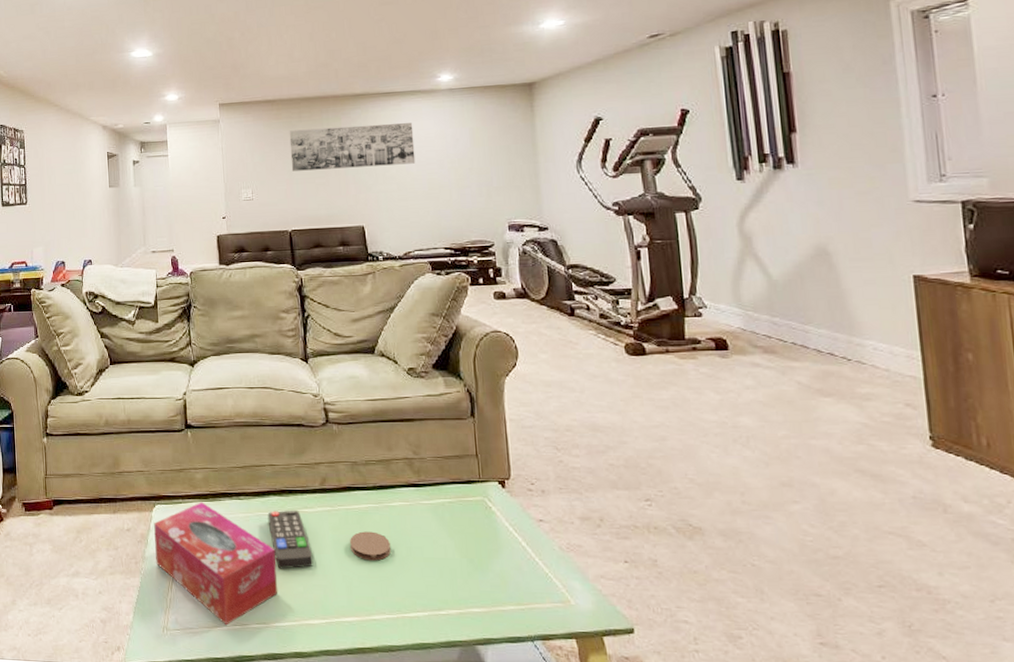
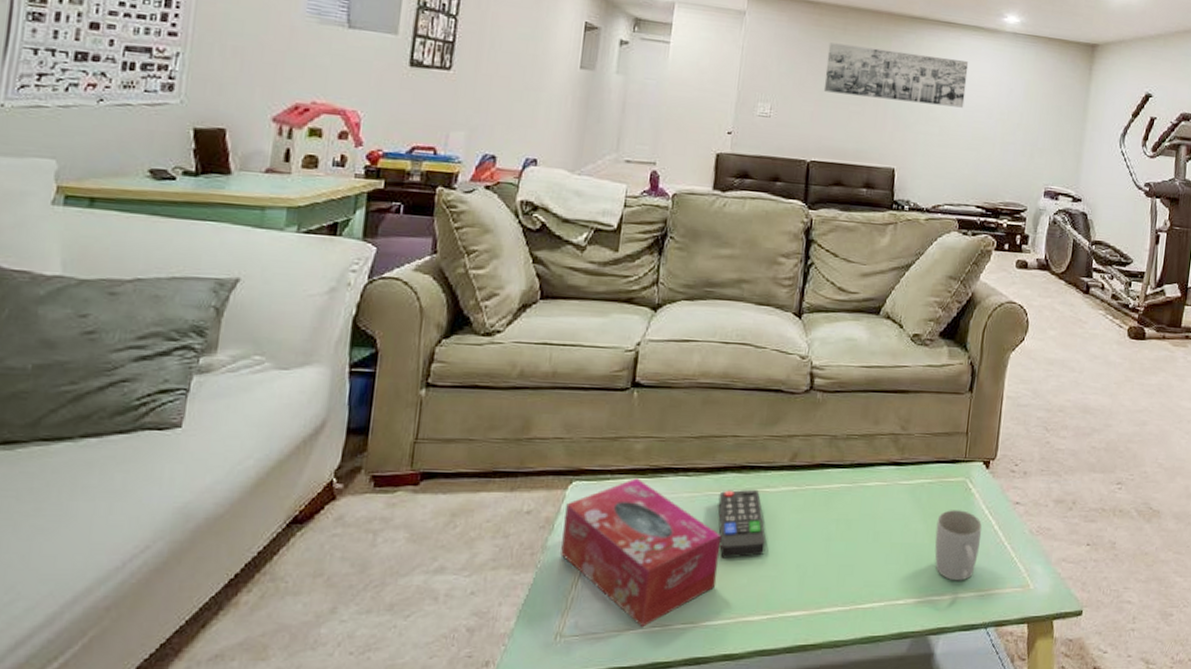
coaster: present [350,531,391,561] -> none [811,514,858,547]
mug: none [463,527,511,595] -> present [934,510,982,581]

